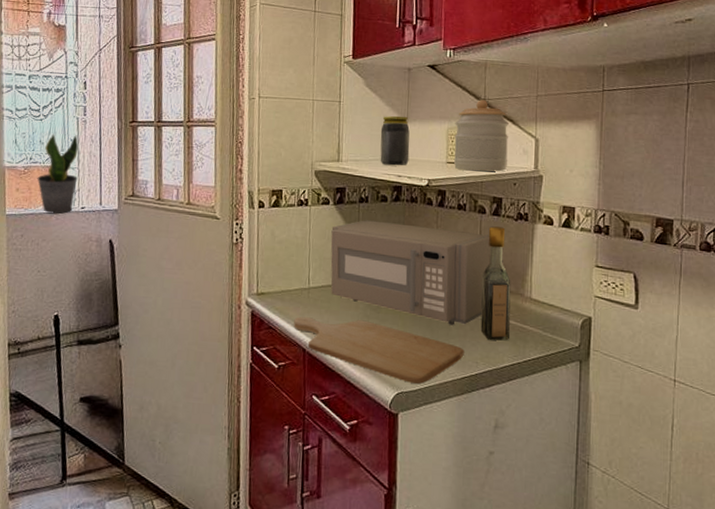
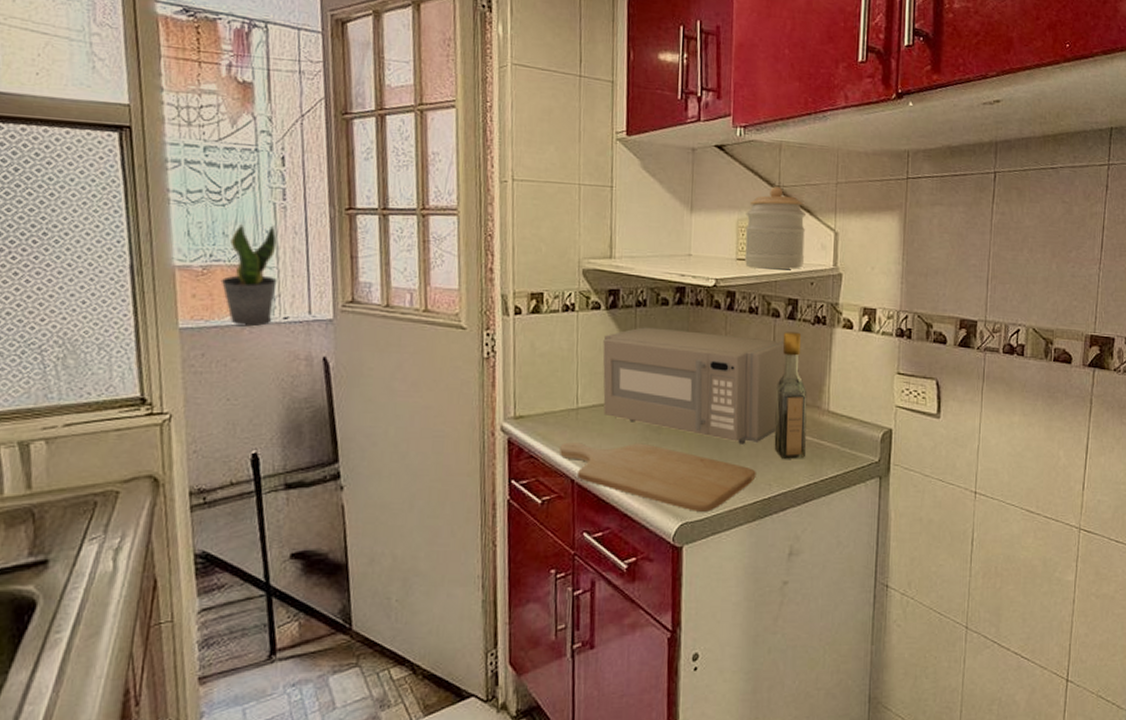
jar: present [380,115,410,166] -> none [660,204,695,264]

